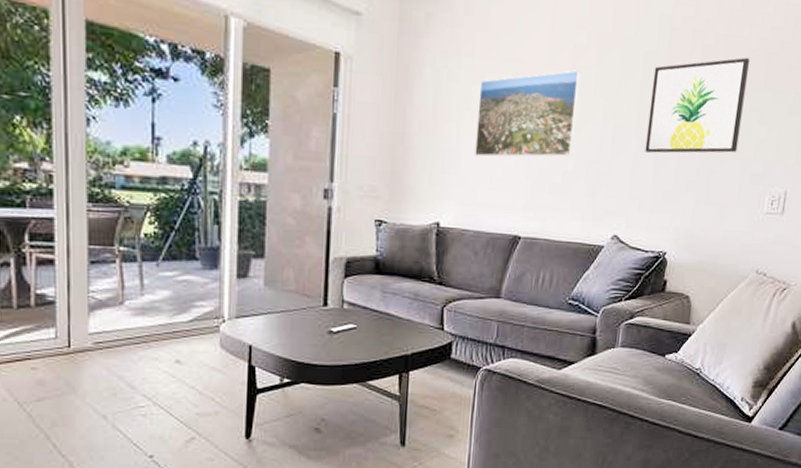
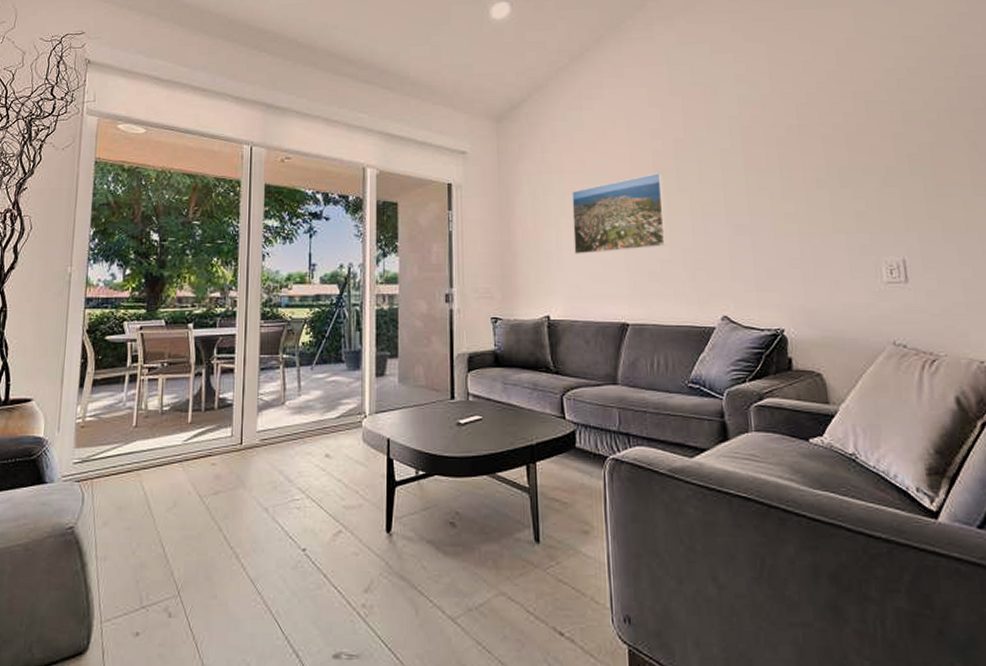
wall art: present [645,57,749,154] -> none [732,141,837,236]

